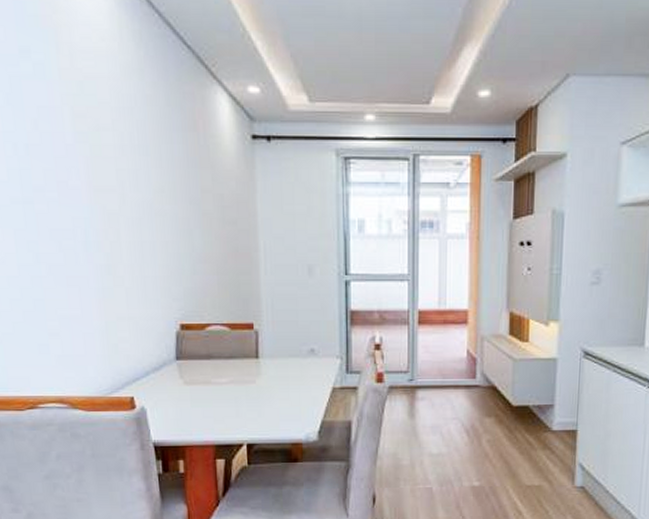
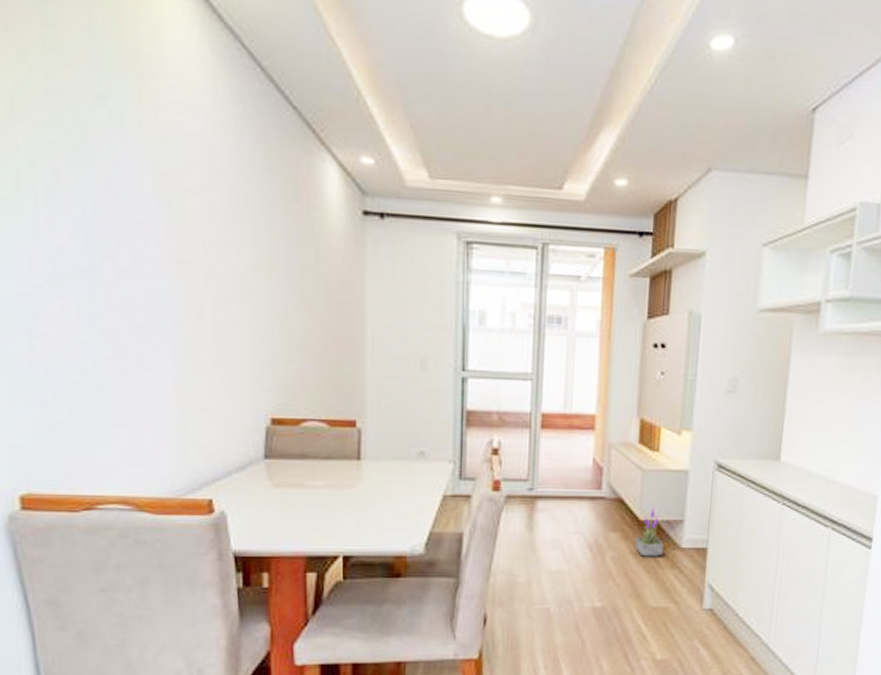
potted plant: none [509,392,535,439] -> present [635,505,663,557]

